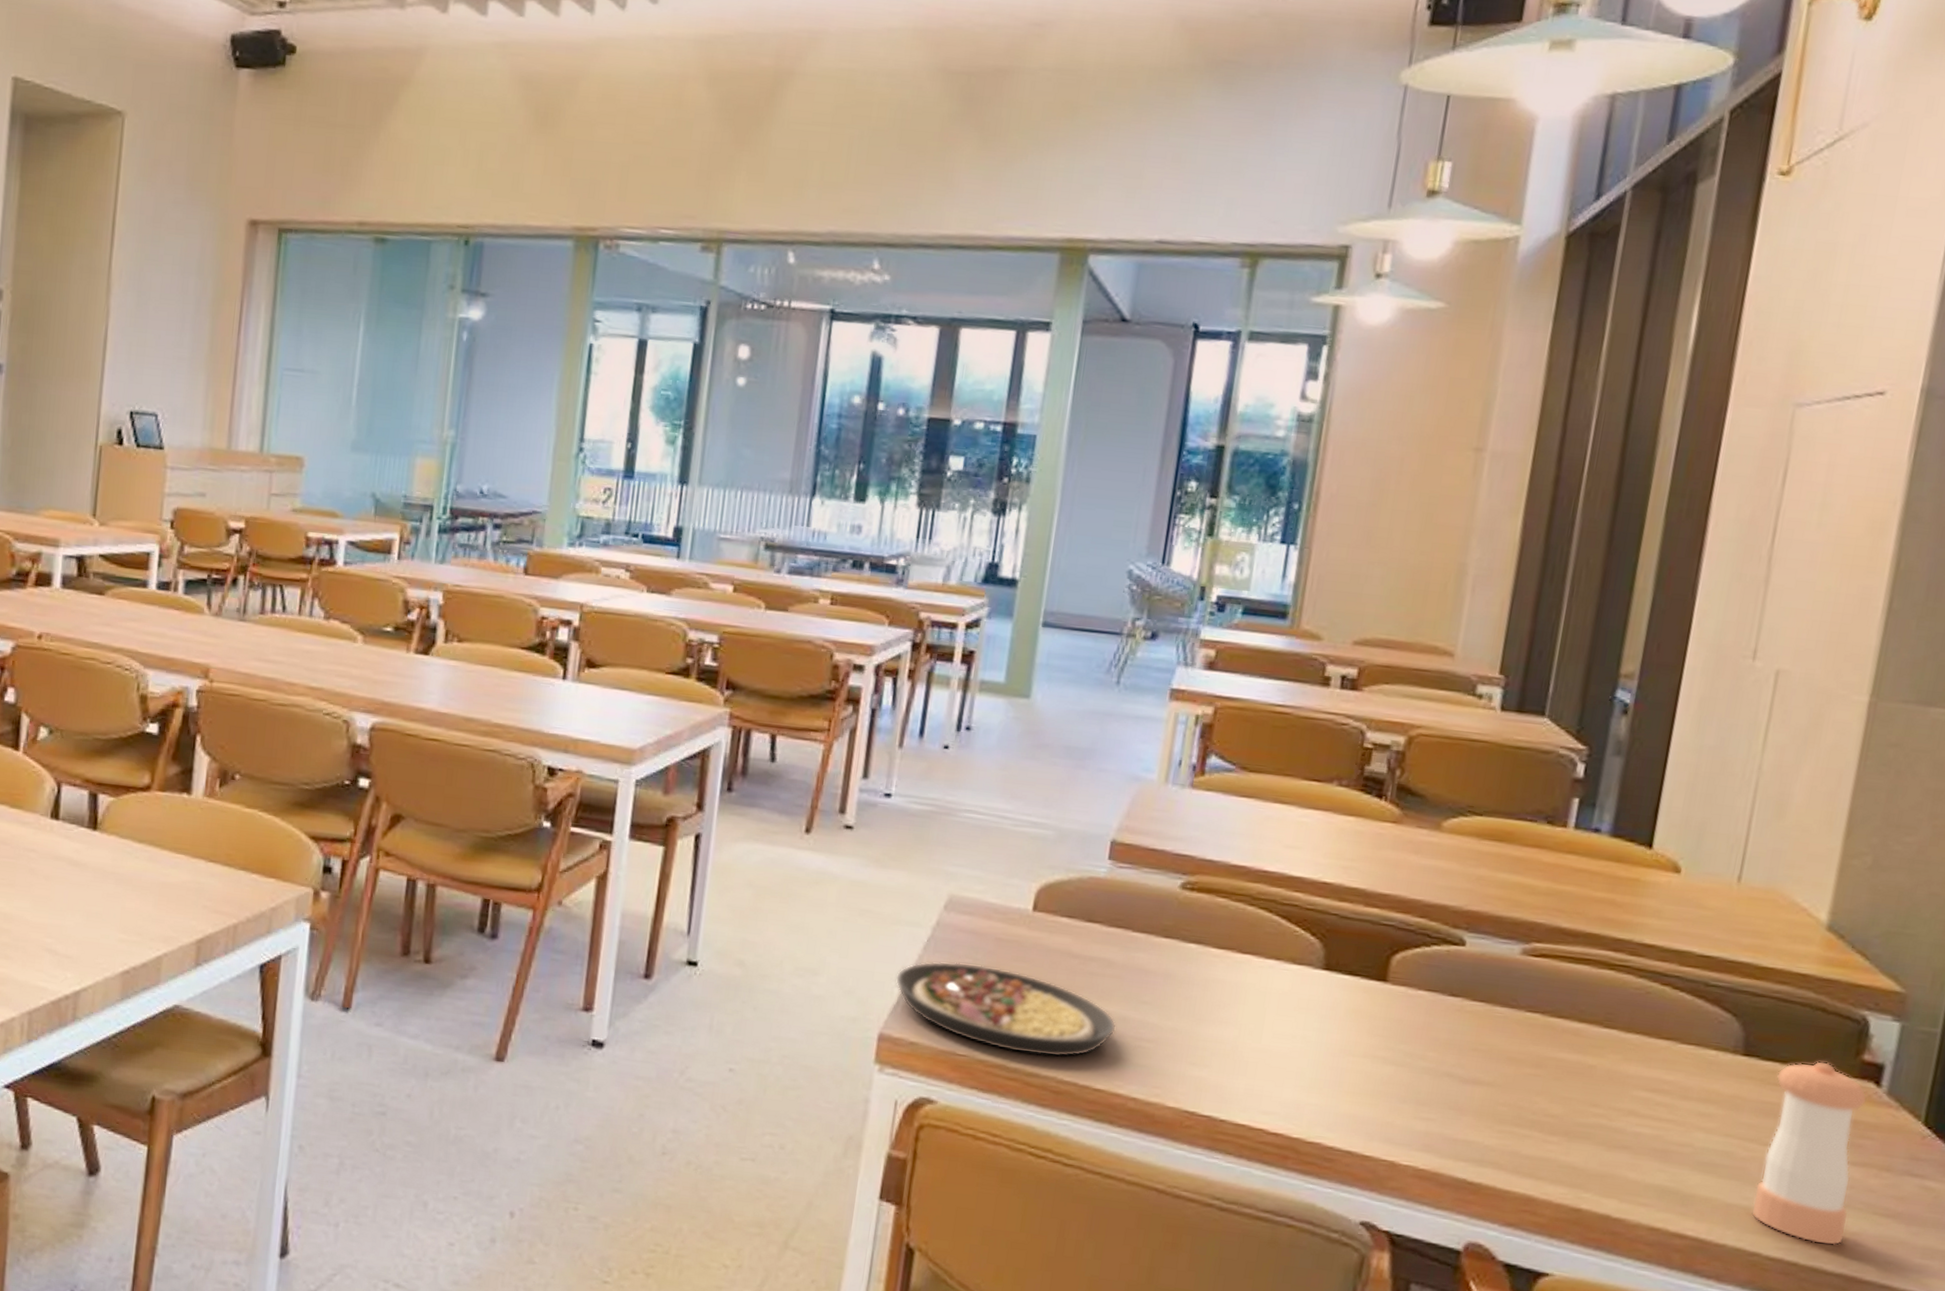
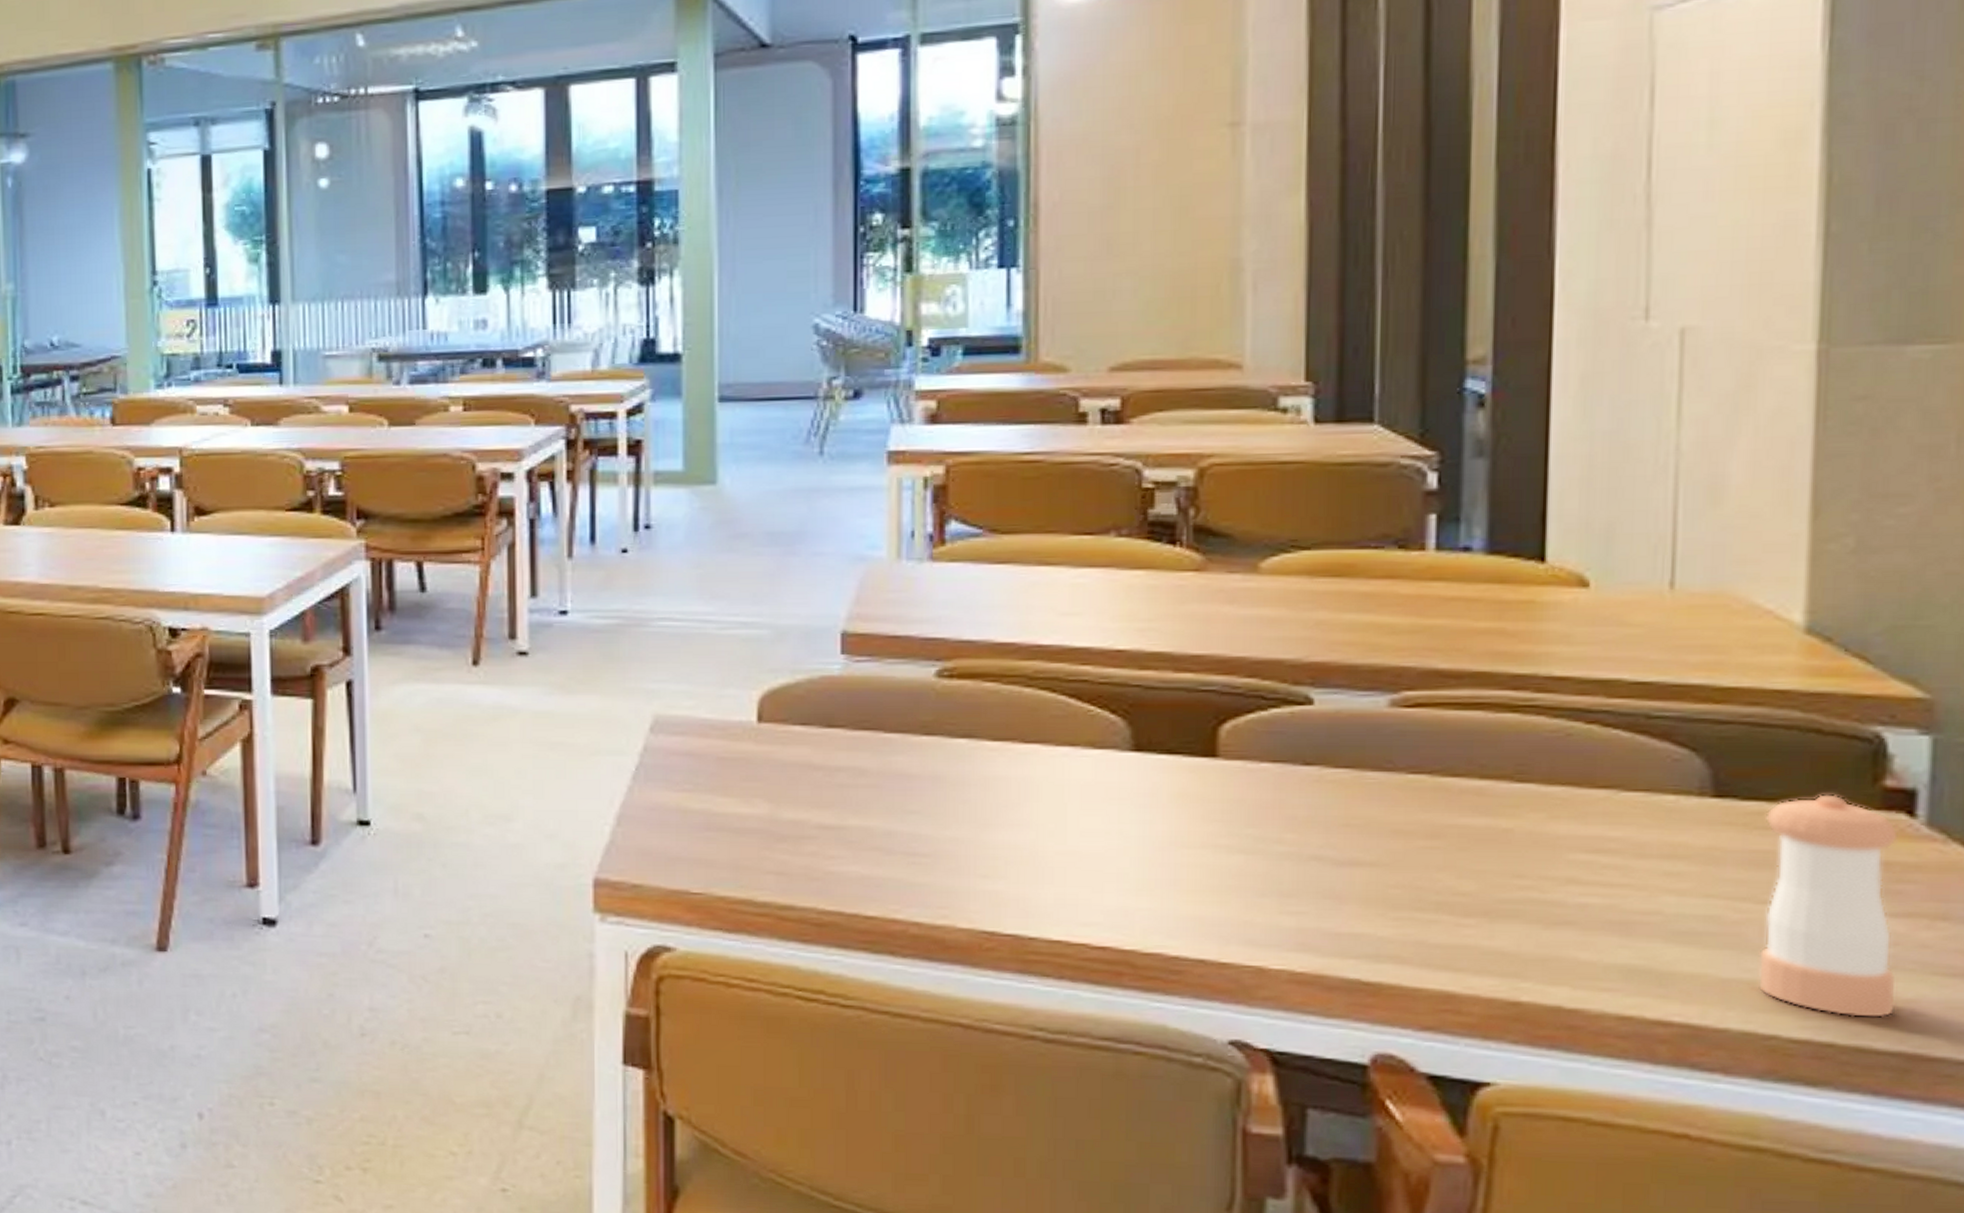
plate: present [895,961,1116,1057] -> none [604,790,881,885]

